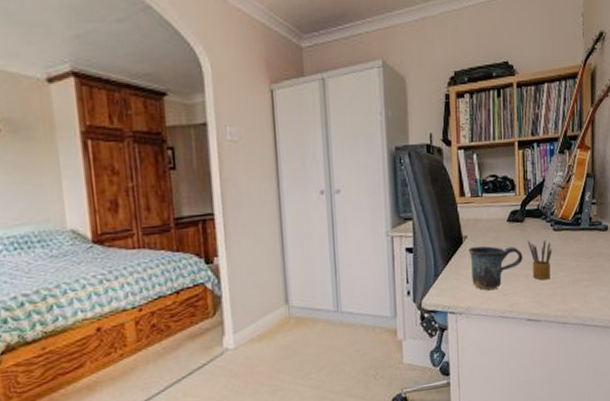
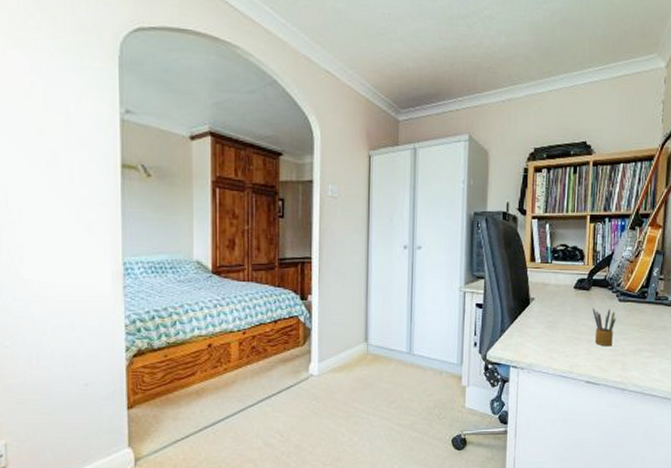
mug: present [468,246,523,291] -> none [534,308,587,351]

